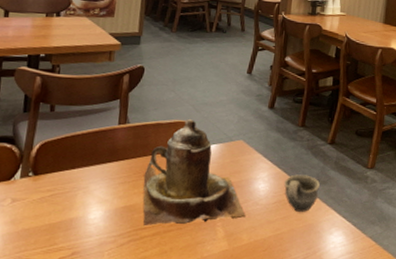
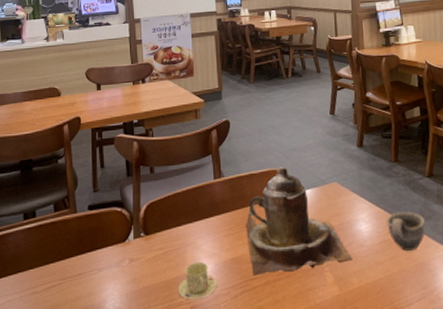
cup and saucer: none [61,207,105,246] -> present [178,261,218,300]

